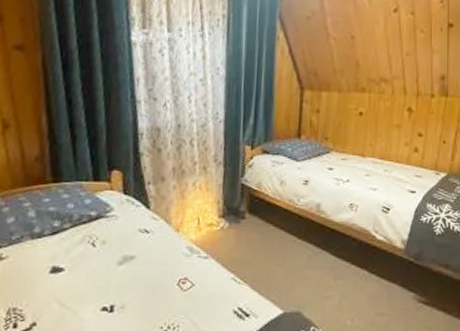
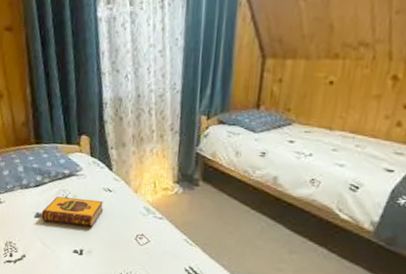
hardback book: none [58,243,140,276] -> present [41,196,104,227]

